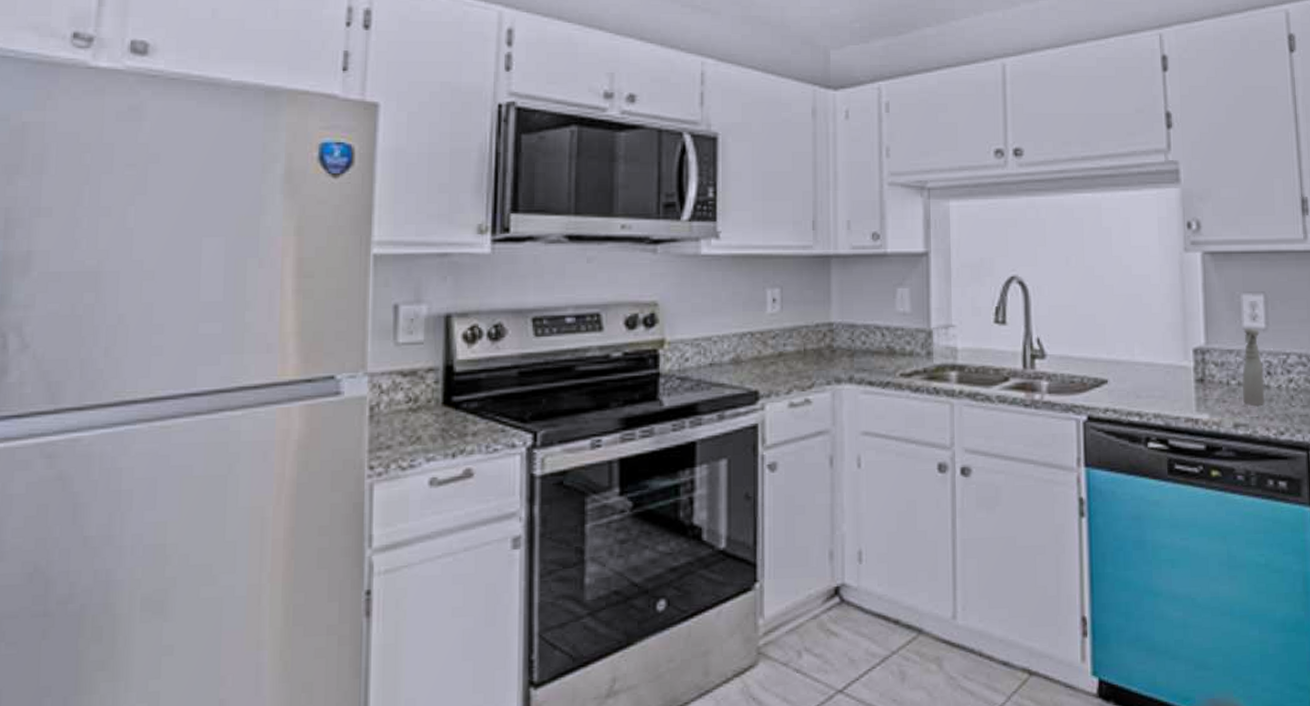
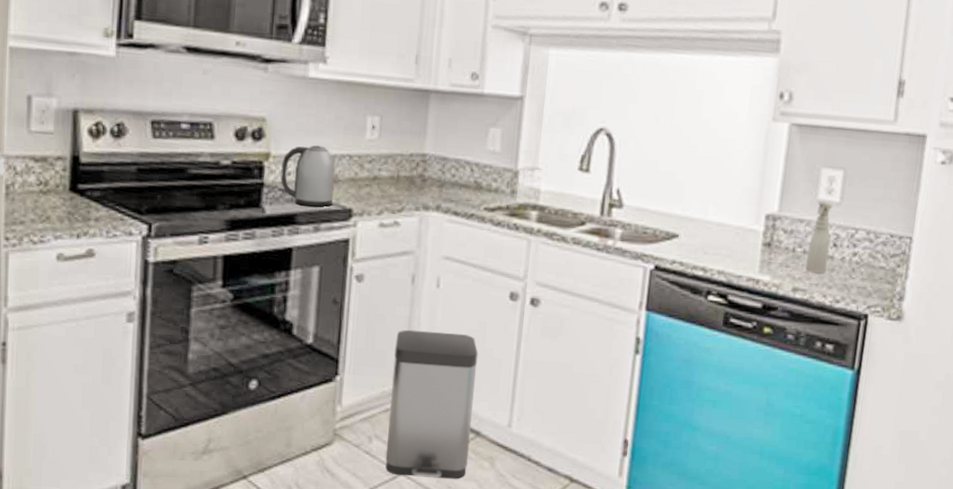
kettle: none [678,325,738,393] -> present [281,144,337,207]
pedal bin: none [817,517,912,693] -> present [385,329,478,479]

